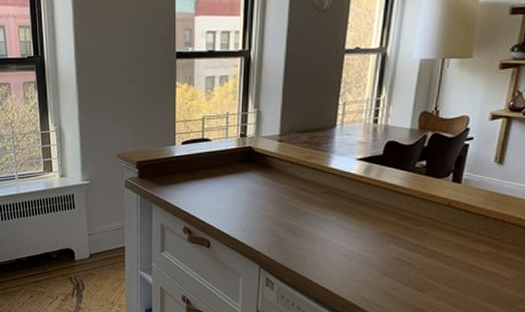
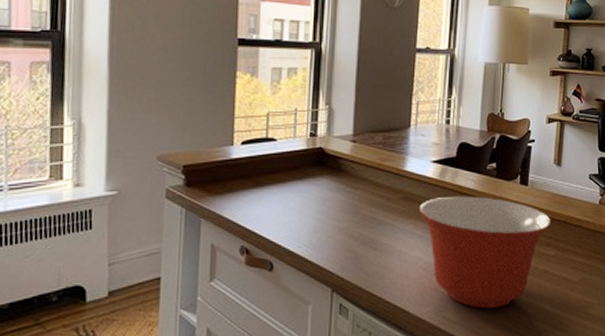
mixing bowl: none [341,191,486,295] -> present [418,196,552,309]

